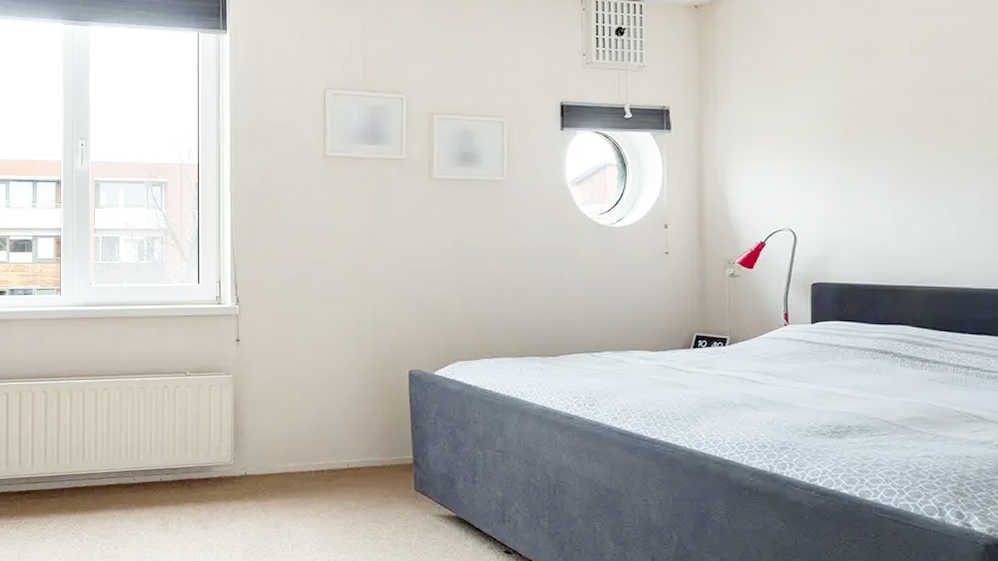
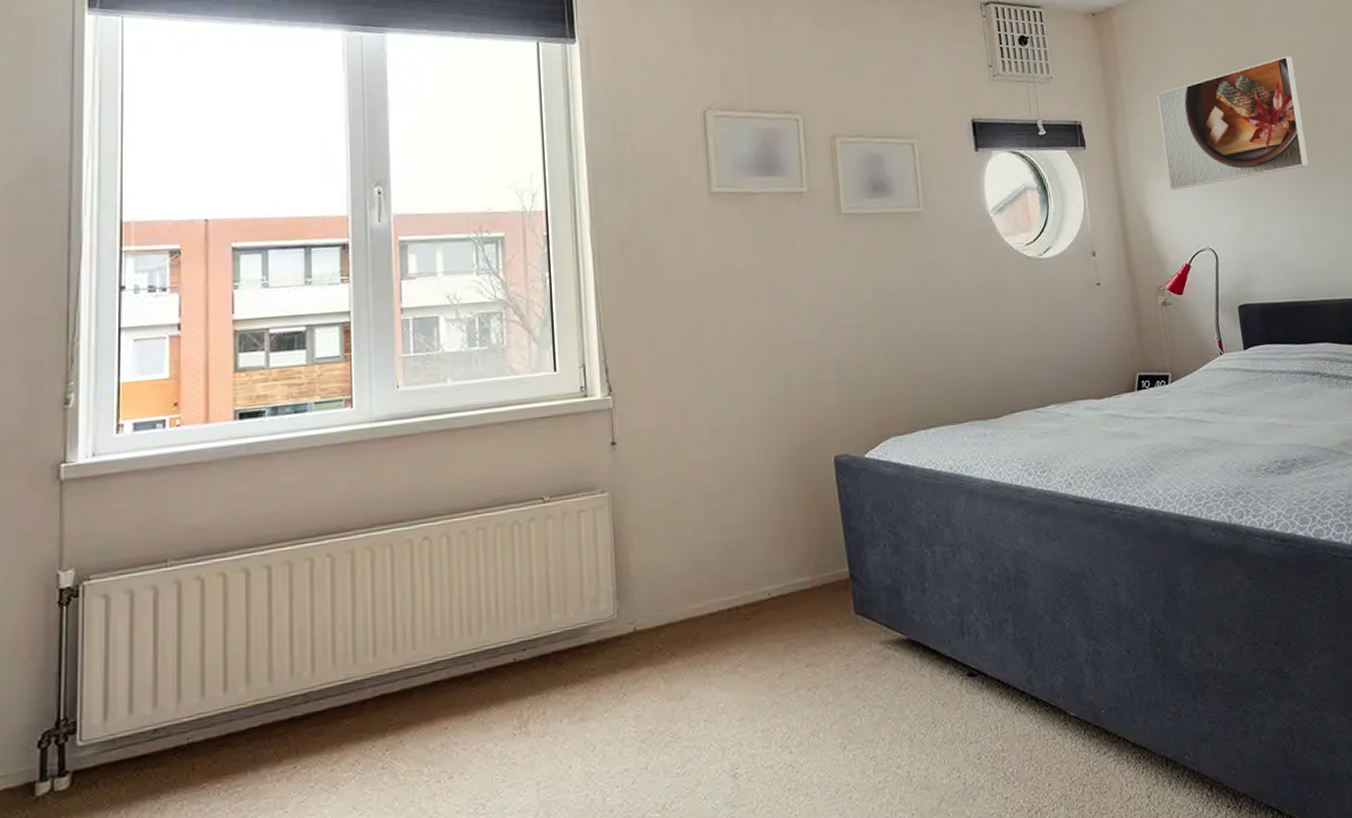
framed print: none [753,47,916,173] -> present [1157,56,1309,190]

